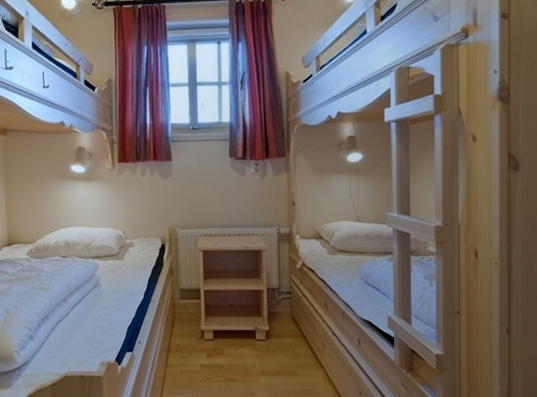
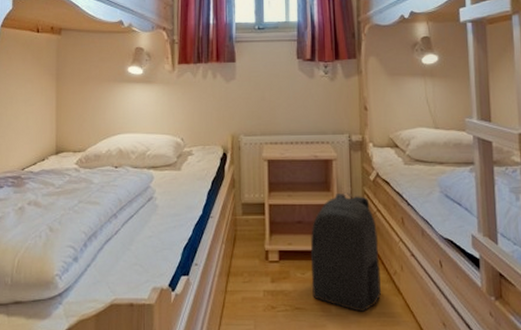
backpack: none [242,279,306,382] -> present [310,192,382,312]

